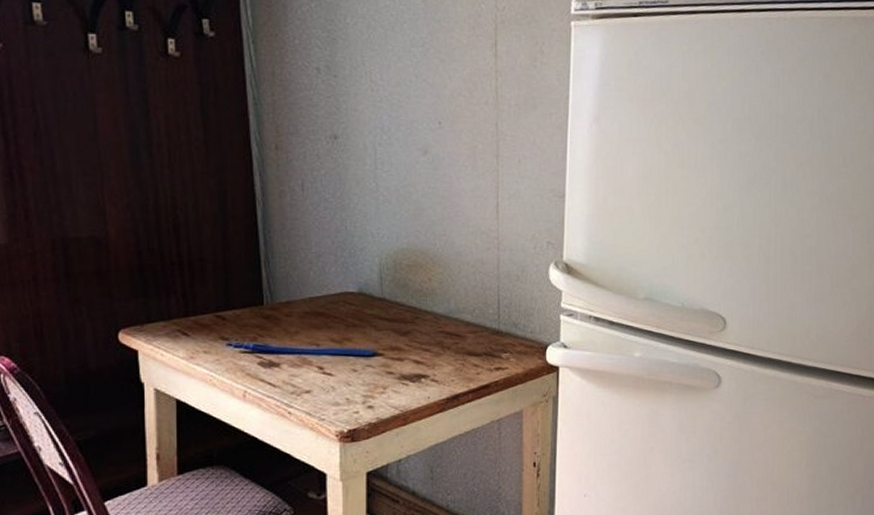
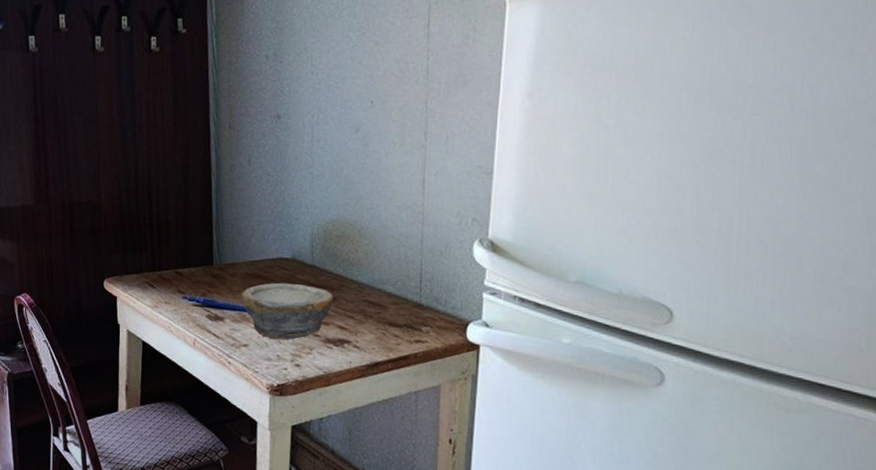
bowl: none [299,319,407,382] -> present [240,282,333,340]

